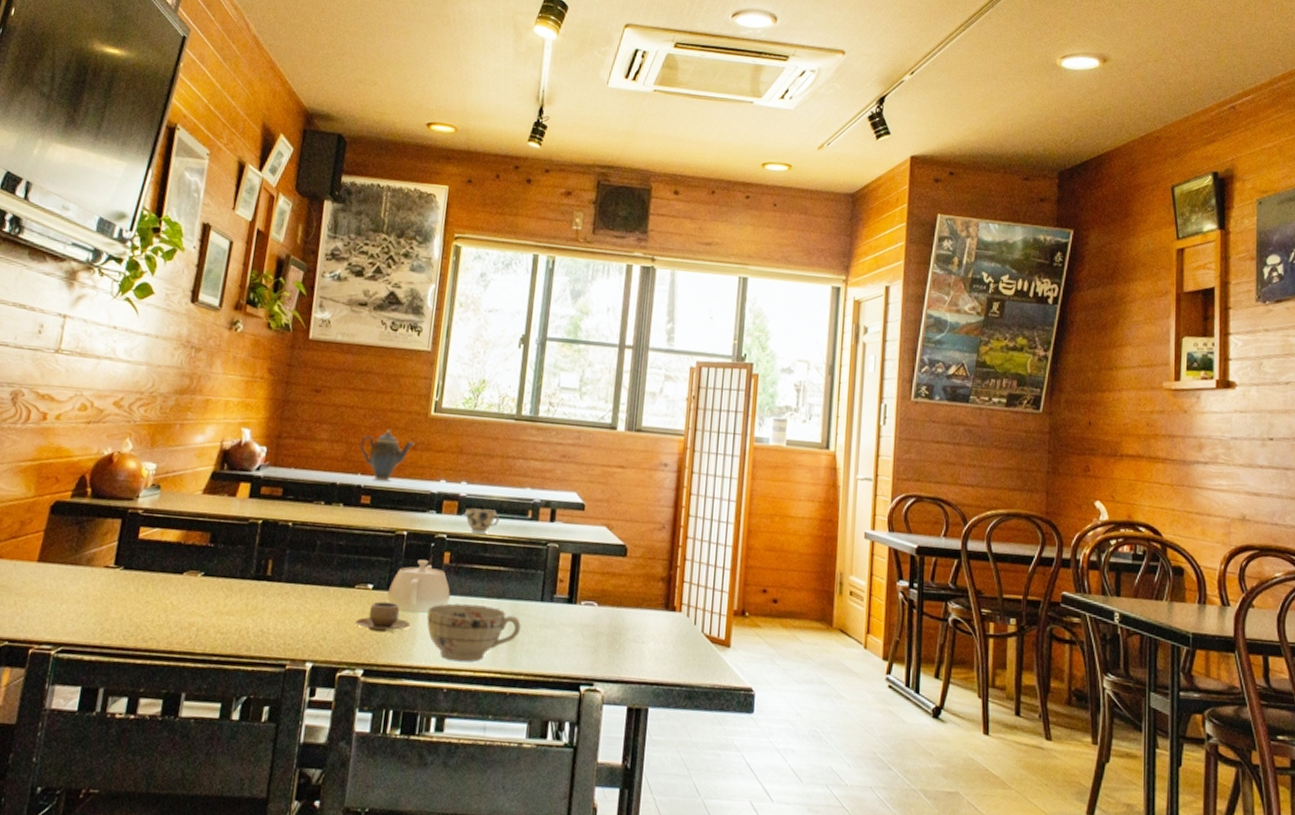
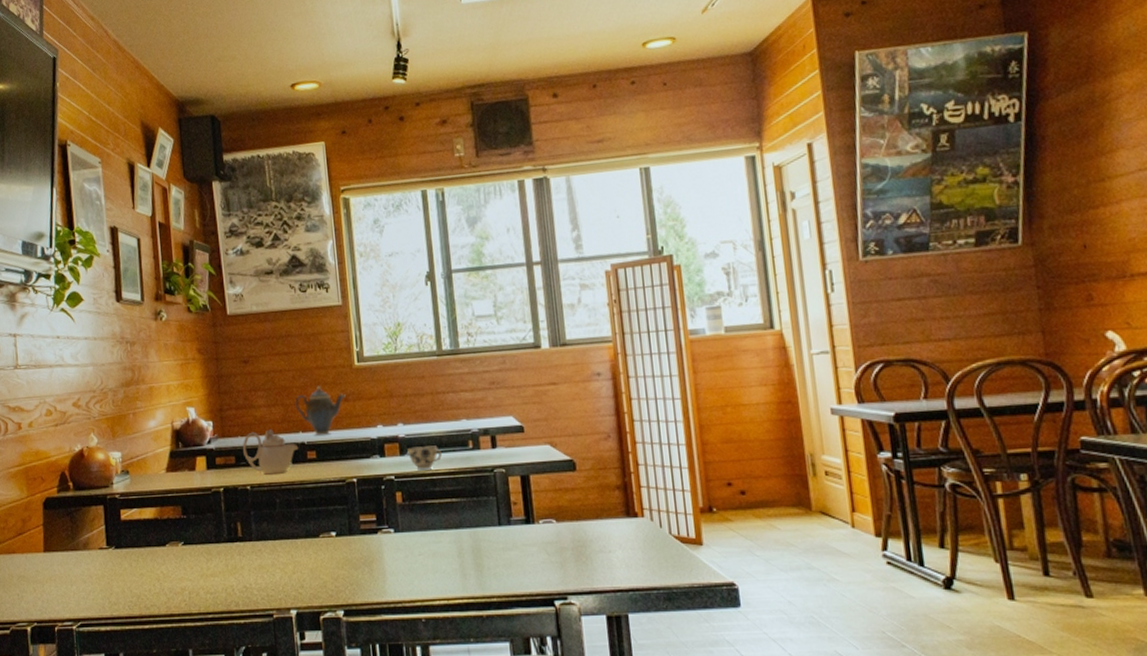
teapot: none [292,465,354,516] -> present [242,429,299,476]
teacup: present [356,601,410,633] -> none [327,546,378,575]
teapot: present [387,560,451,615] -> none [350,502,410,554]
teacup: present [427,603,521,662] -> none [391,537,485,592]

